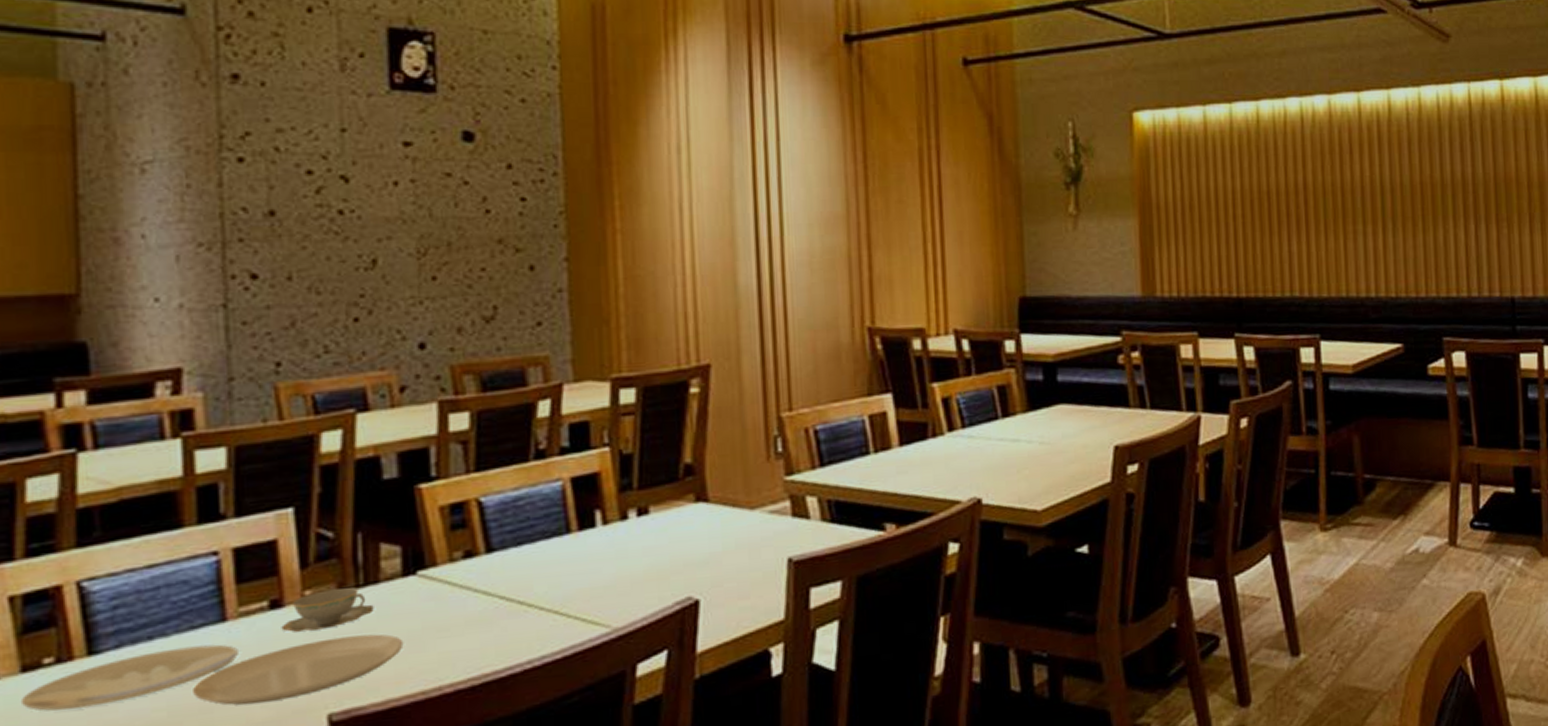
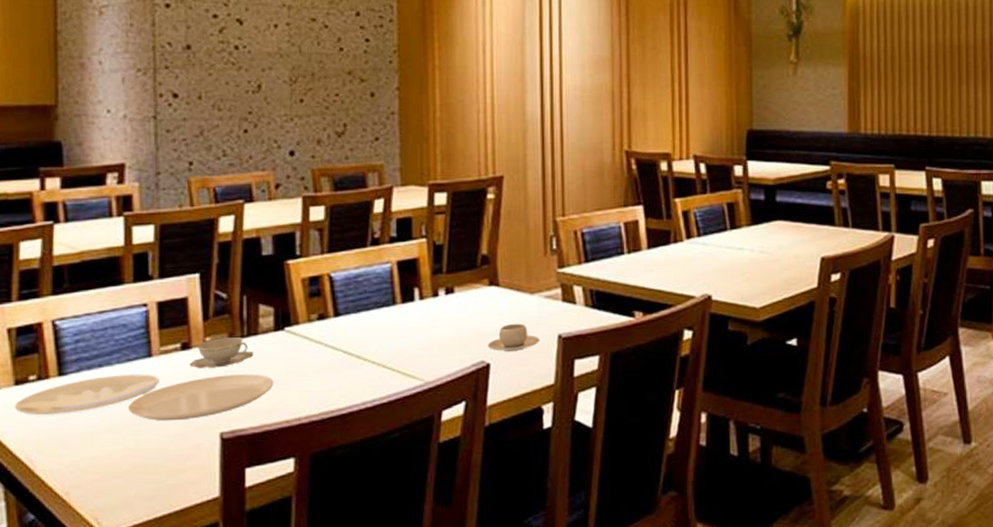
teacup: none [695,546,764,584] -> present [487,323,539,351]

